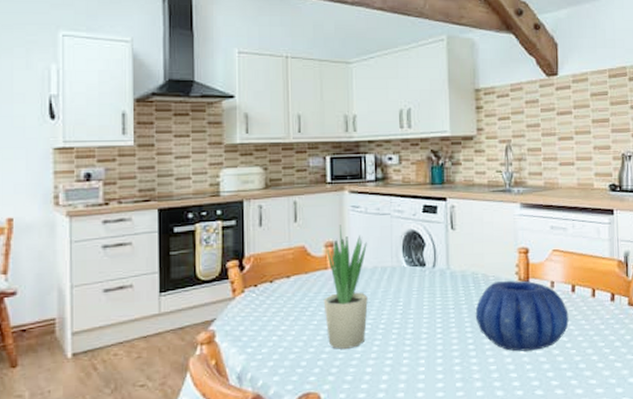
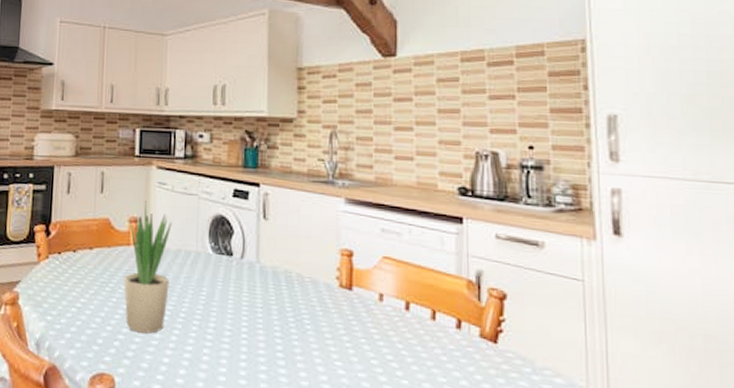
decorative bowl: present [475,280,569,352] -> none [286,284,400,373]

